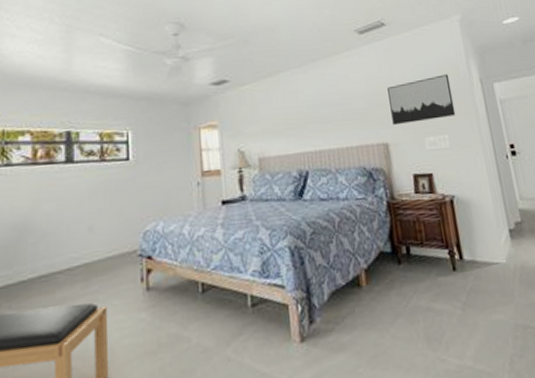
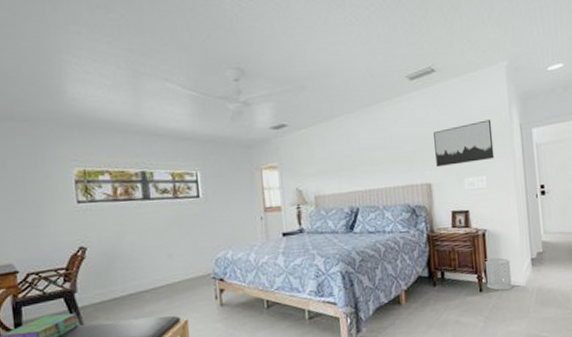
wastebasket: none [456,228,491,269] -> present [485,257,512,291]

